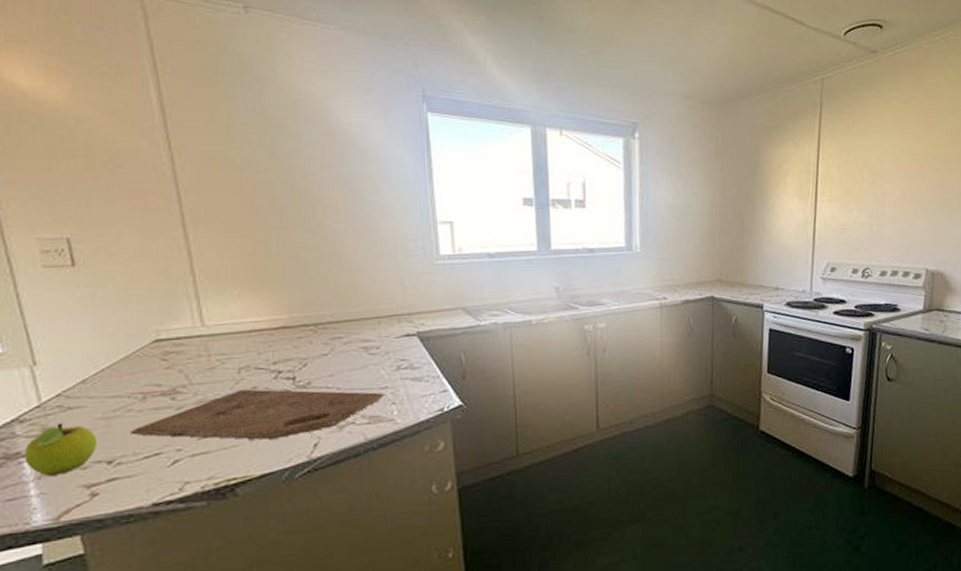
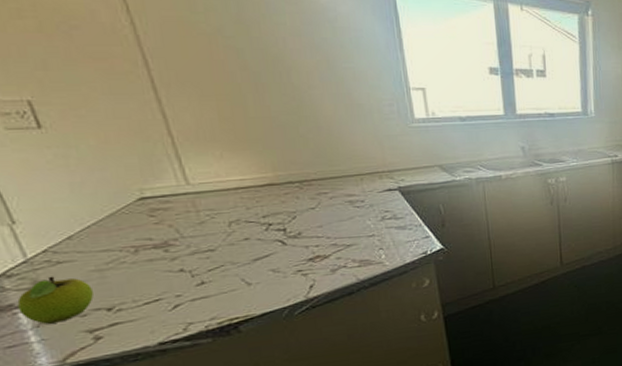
cutting board: present [129,389,385,440] -> none [125,239,373,285]

